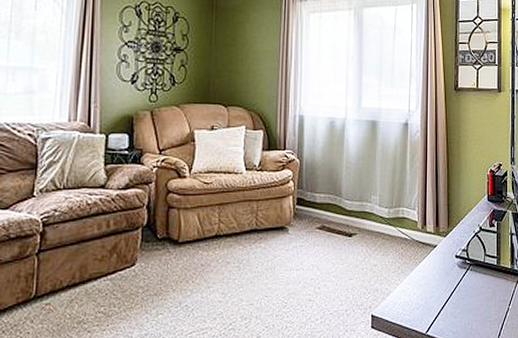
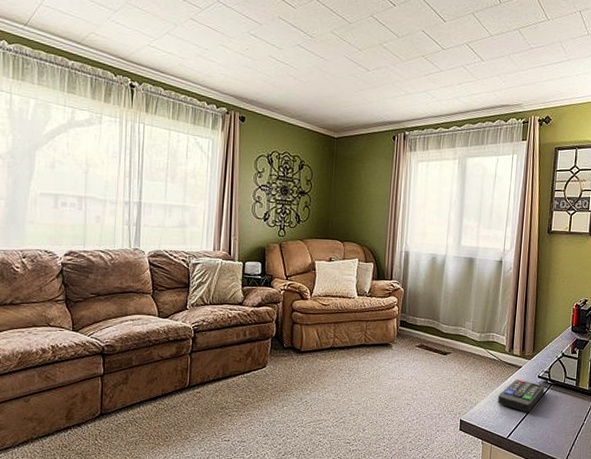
remote control: none [413,260,464,301] -> present [498,378,545,413]

